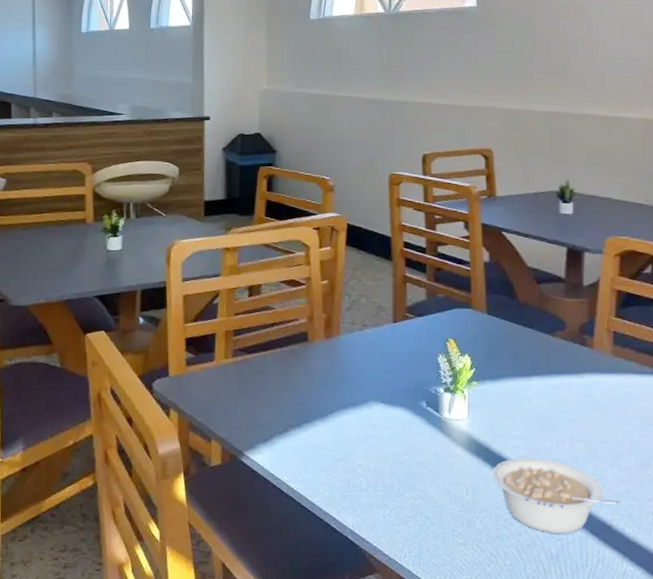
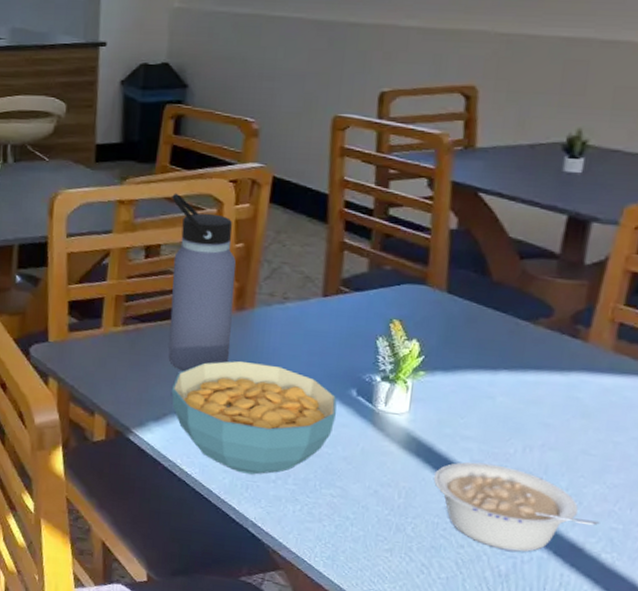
water bottle: none [268,240,323,396] -> present [168,193,236,372]
cereal bowl: none [276,382,412,485] -> present [171,360,337,475]

